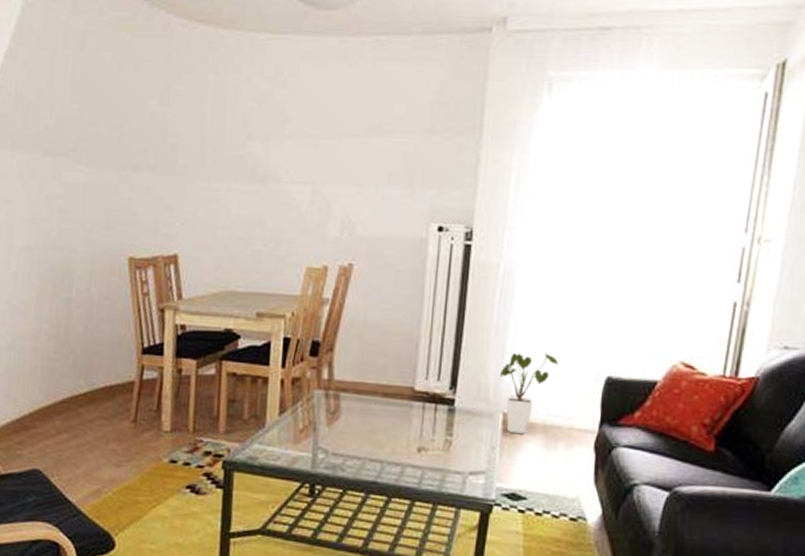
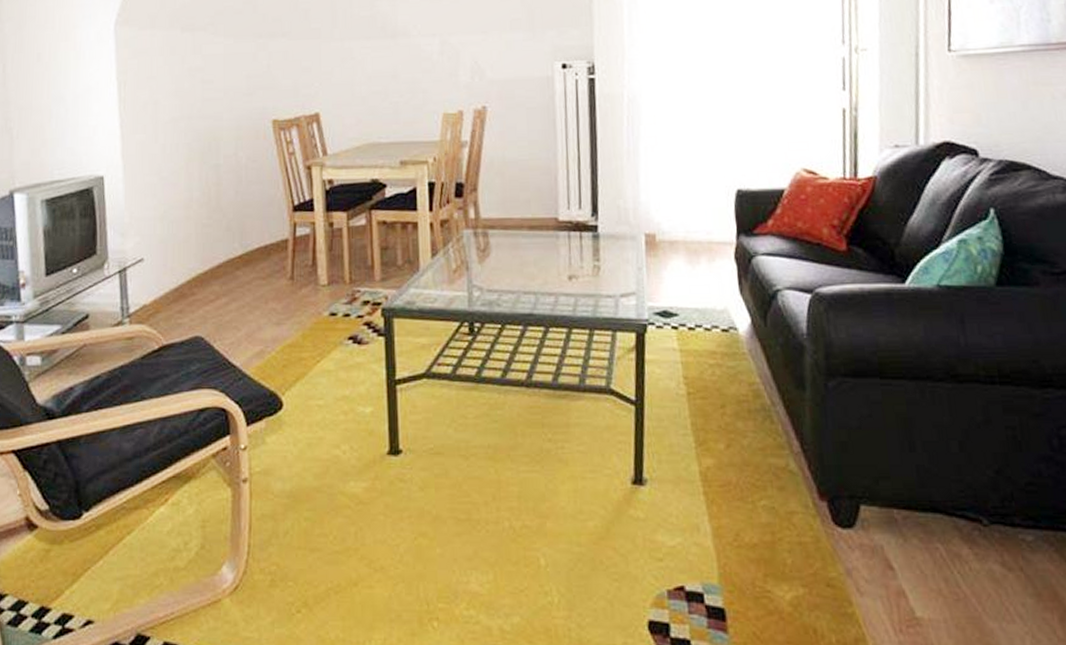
house plant: present [499,351,559,434] -> none [636,171,691,252]

